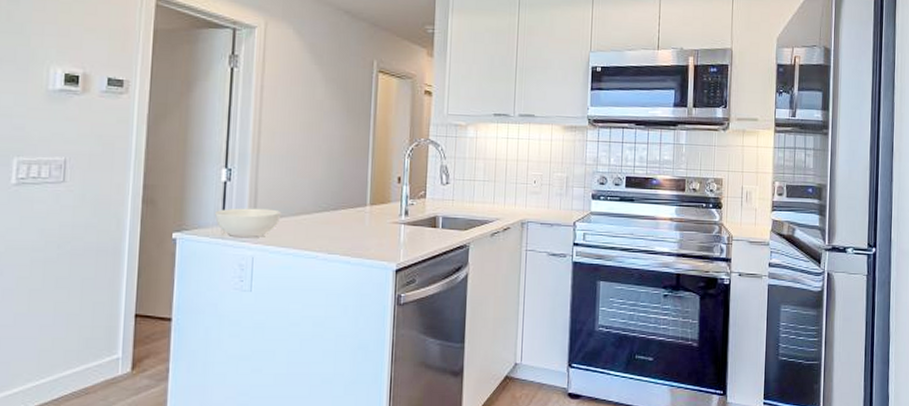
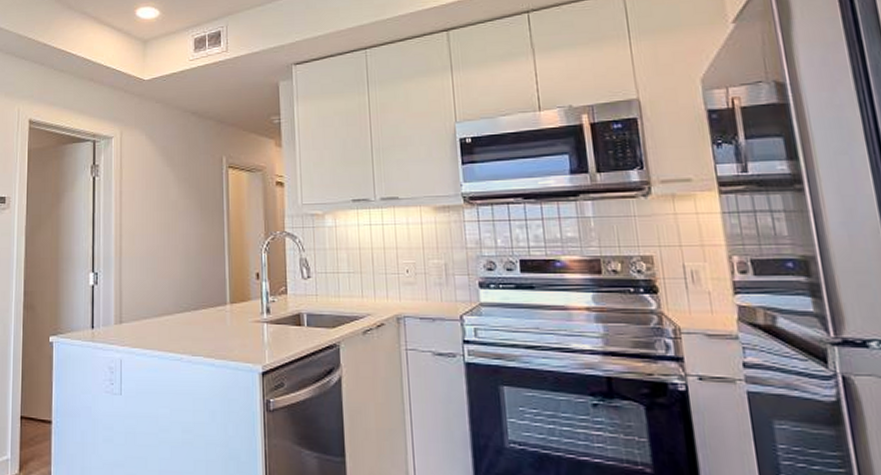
bowl: present [215,208,282,238] -> none [85,310,145,341]

